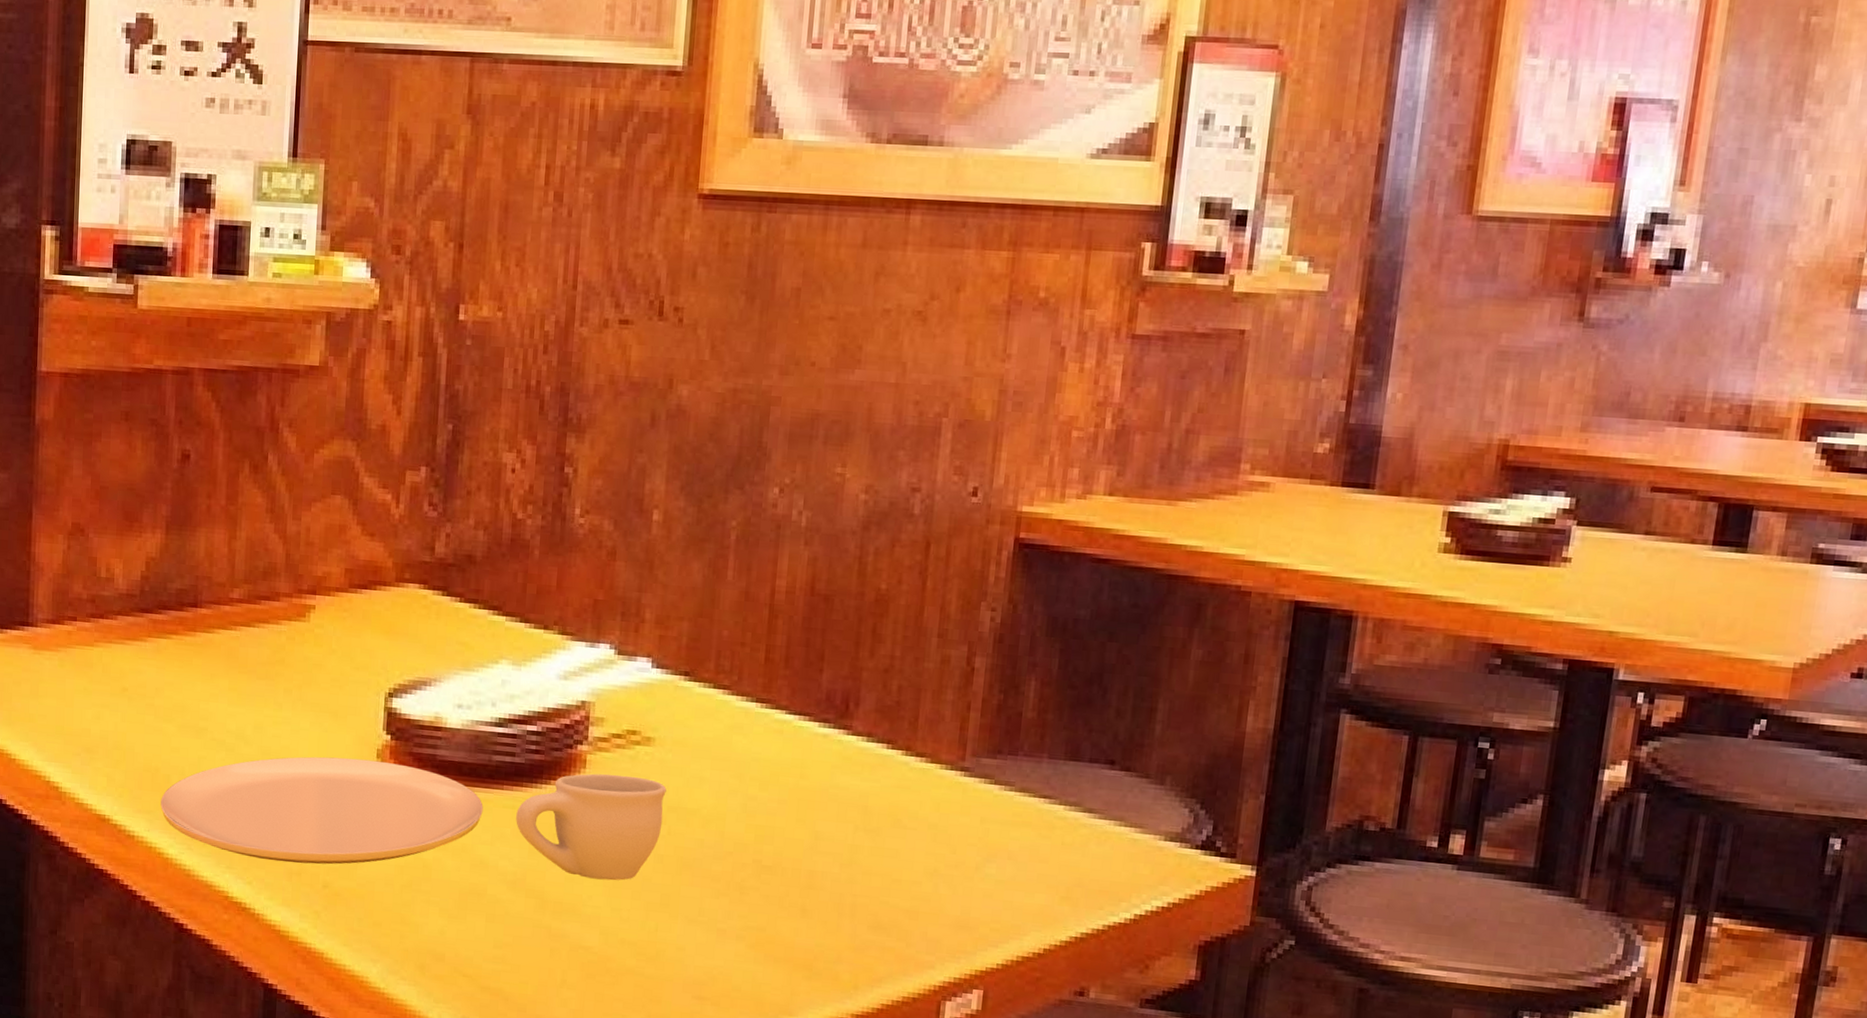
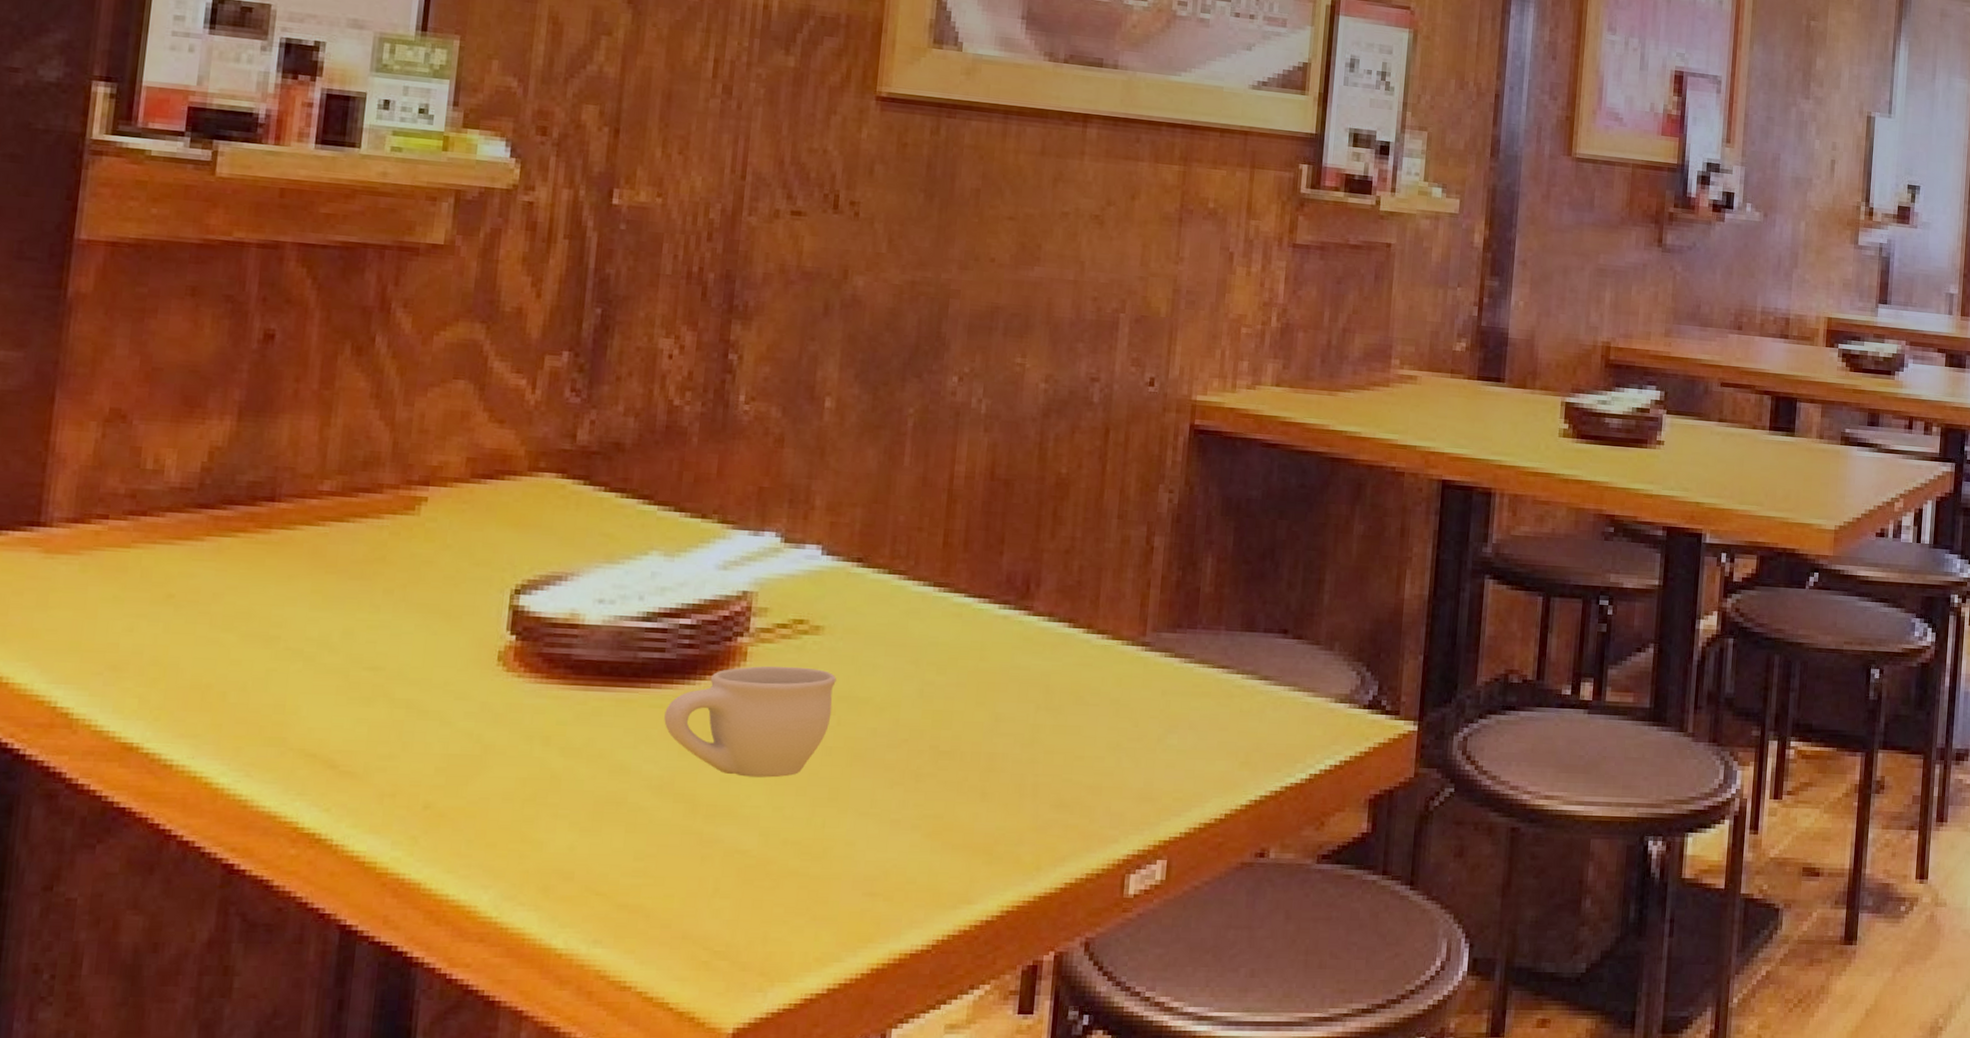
plate: present [160,756,483,865] -> none [211,662,626,784]

